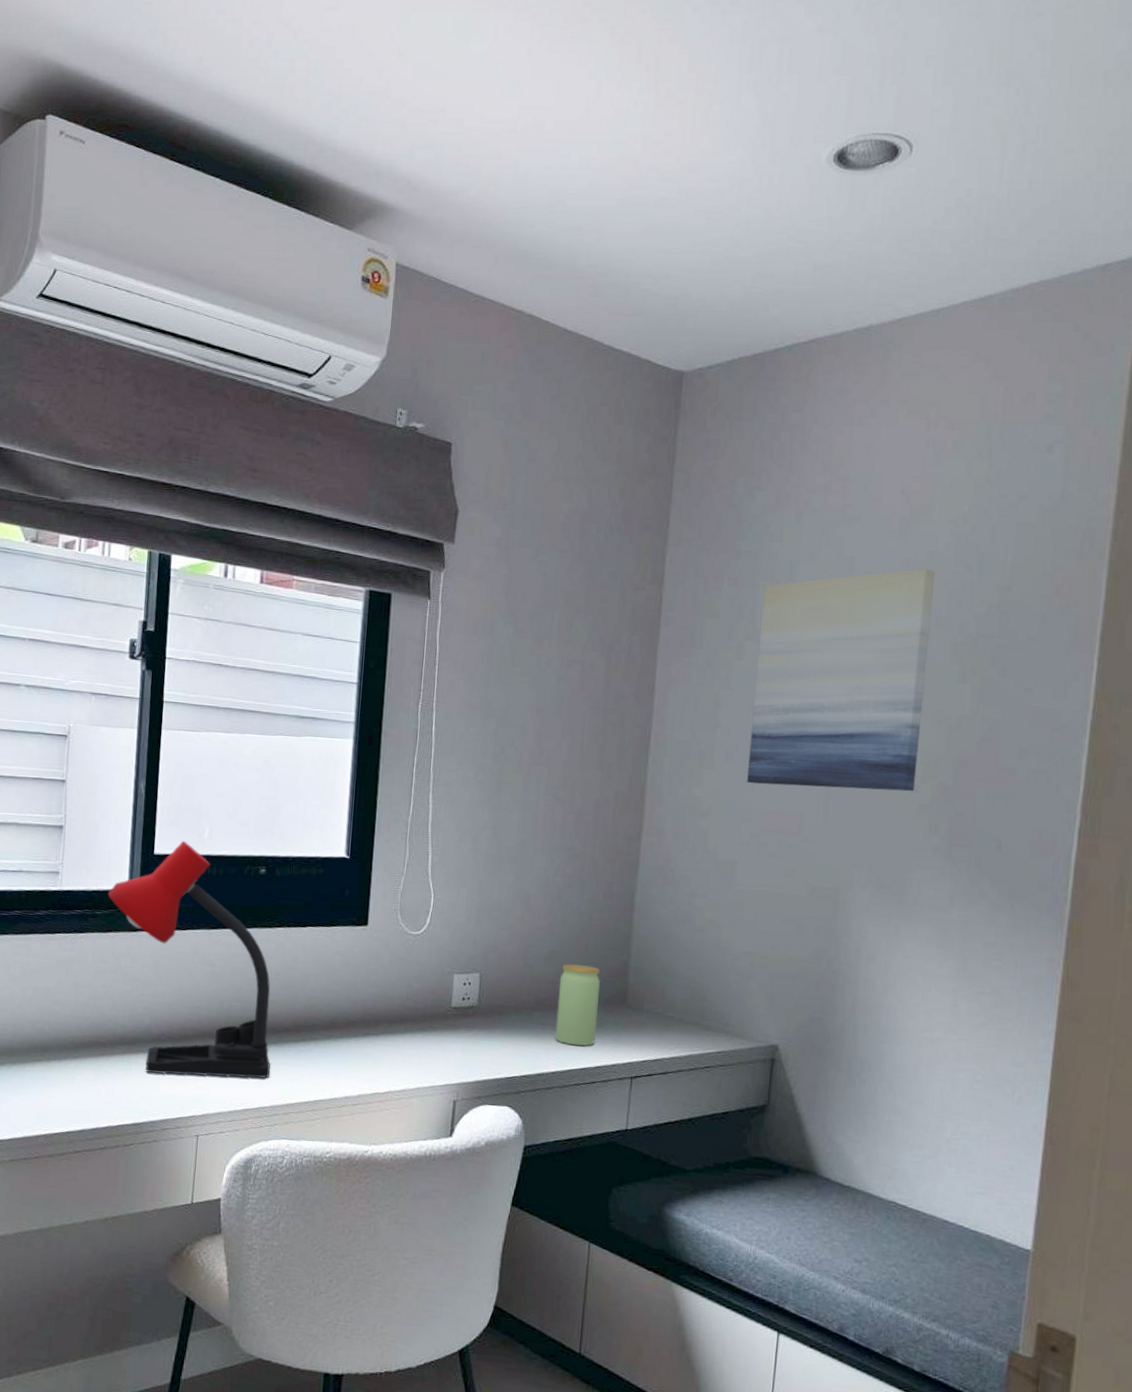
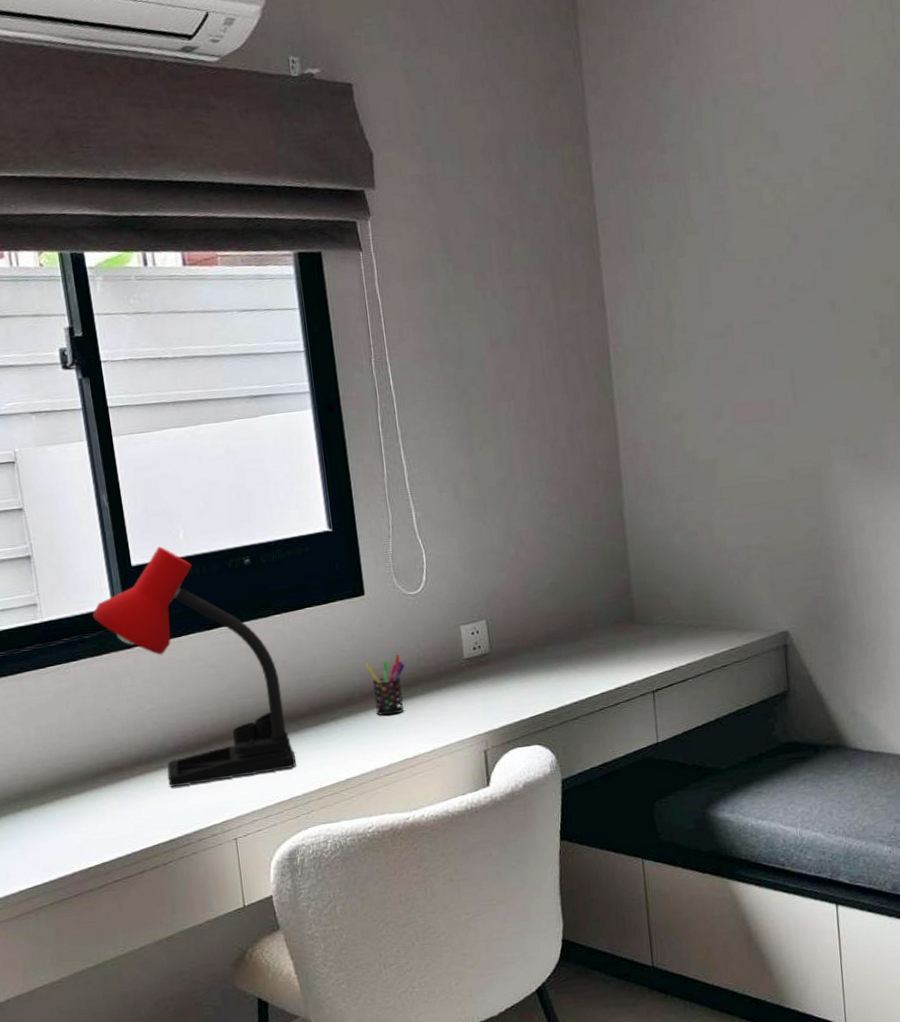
pen holder: none [355,989,393,1048] -> present [365,654,405,716]
jar: present [555,964,600,1046] -> none [565,590,612,672]
wall art: present [747,568,935,792] -> none [694,130,875,379]

